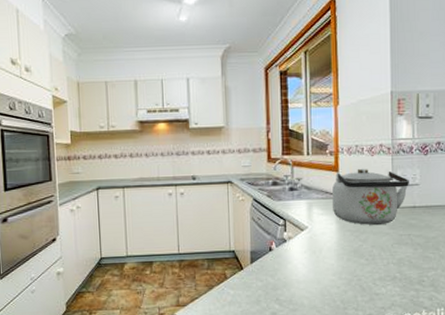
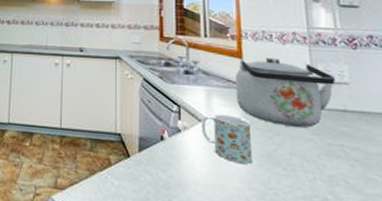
mug: none [304,222,344,260] -> present [202,114,253,164]

